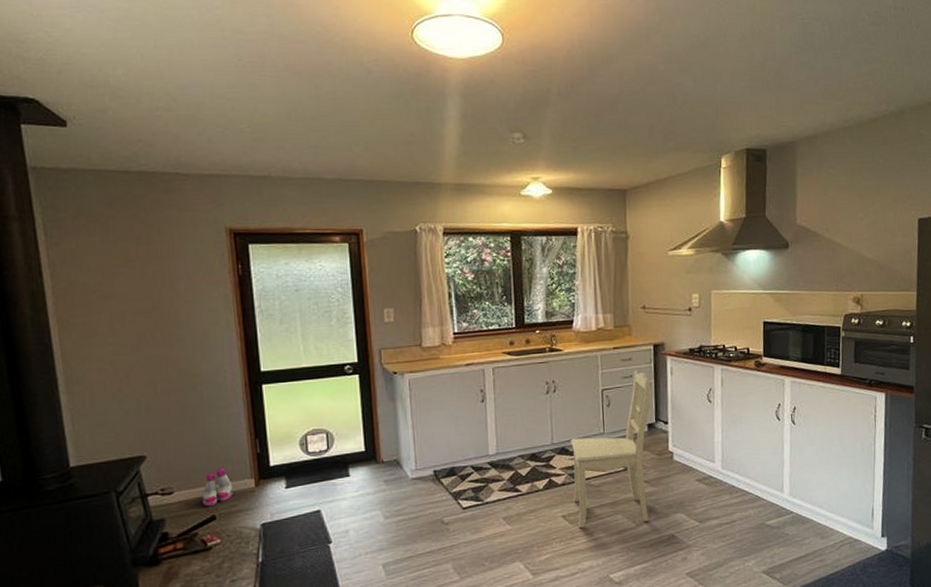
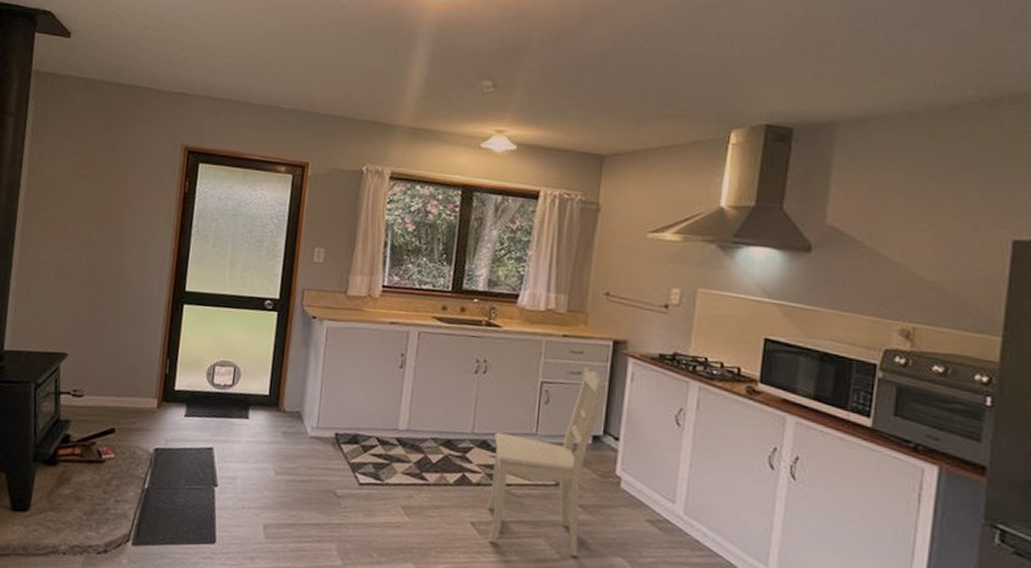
boots: present [201,467,233,507] -> none [106,380,137,419]

